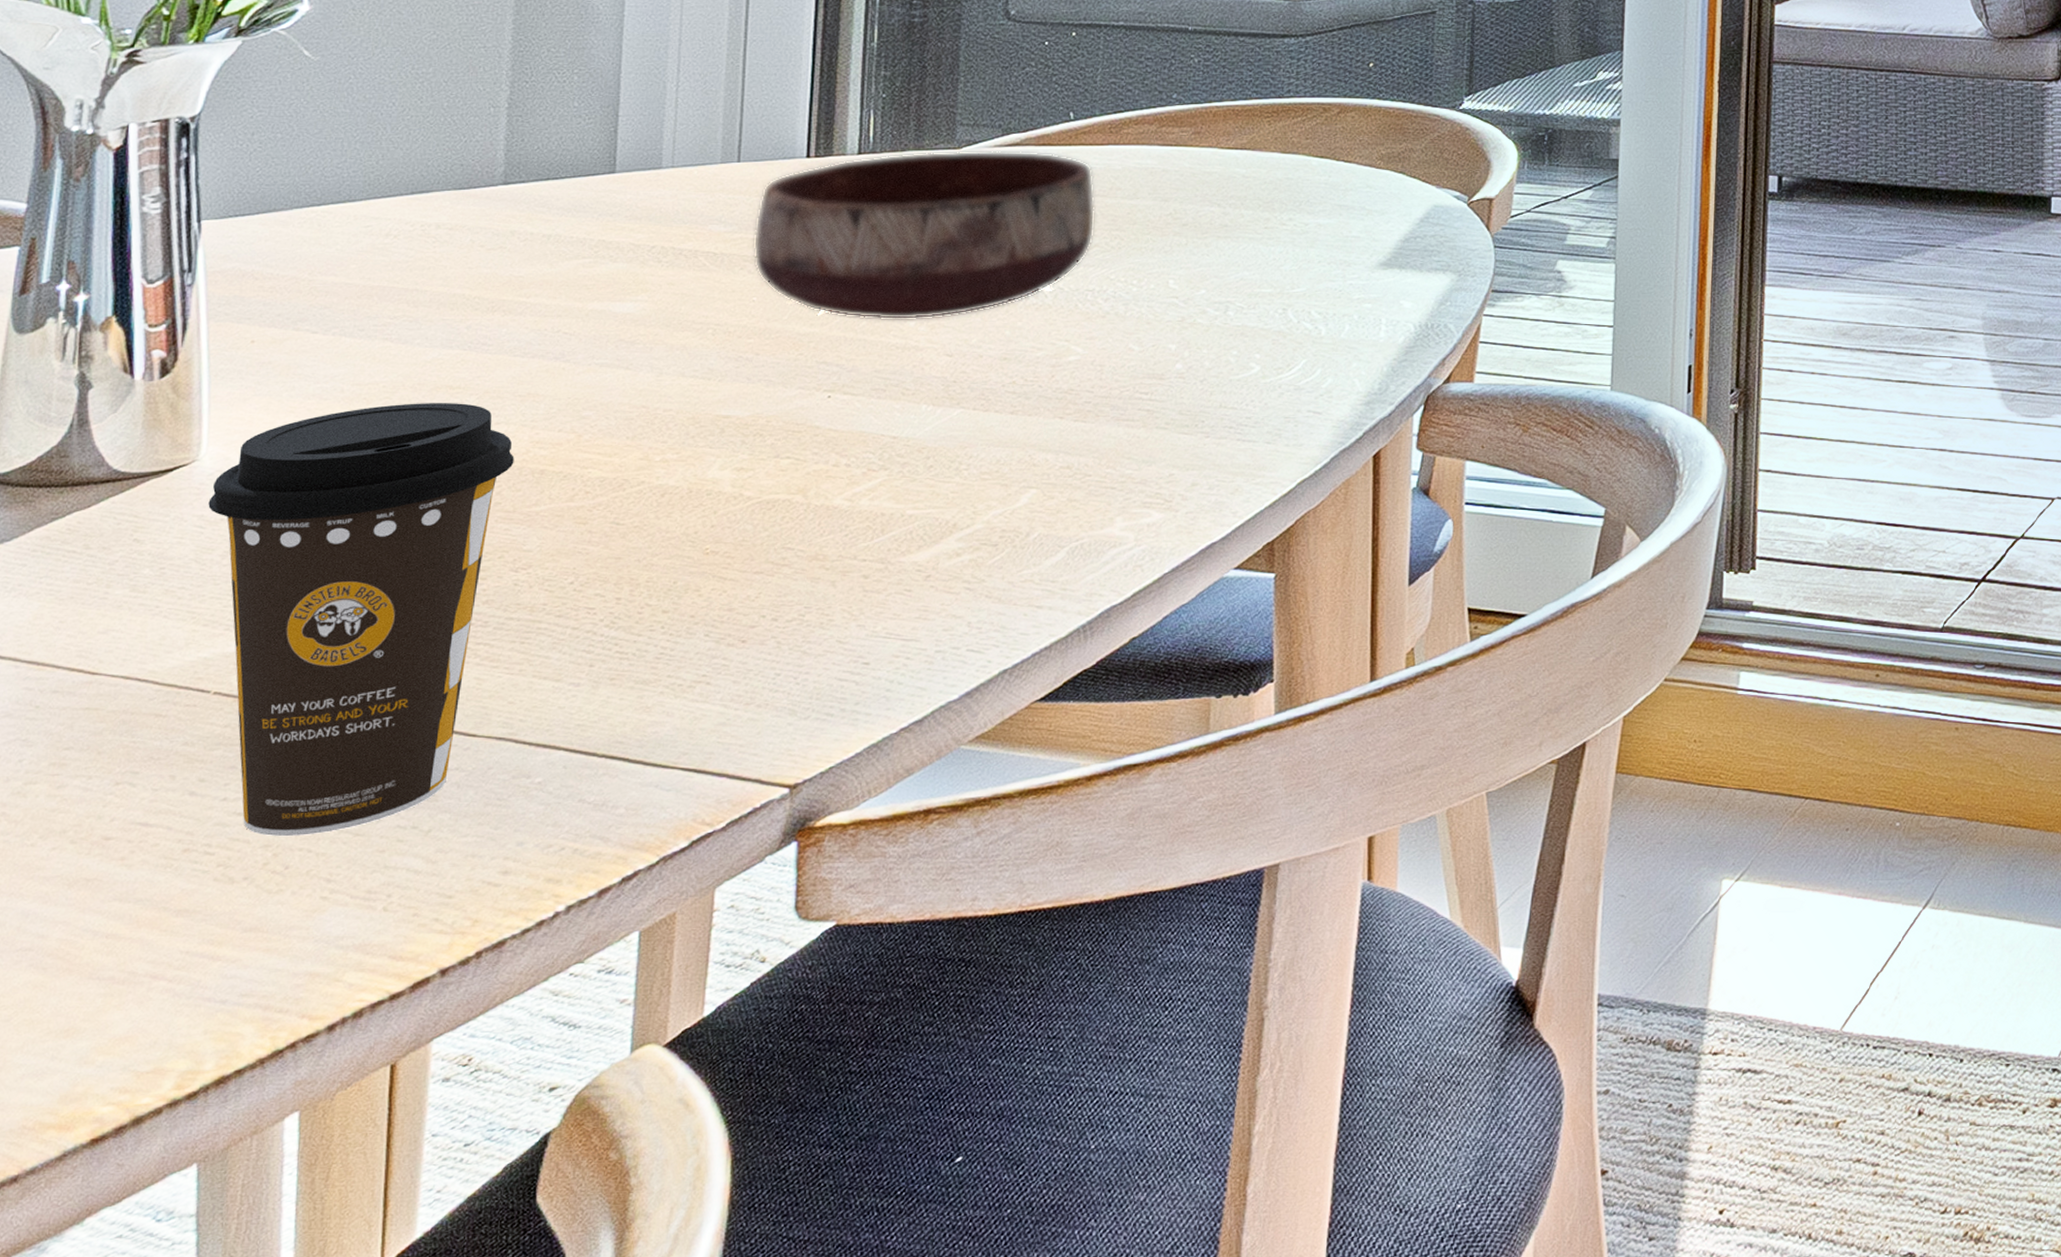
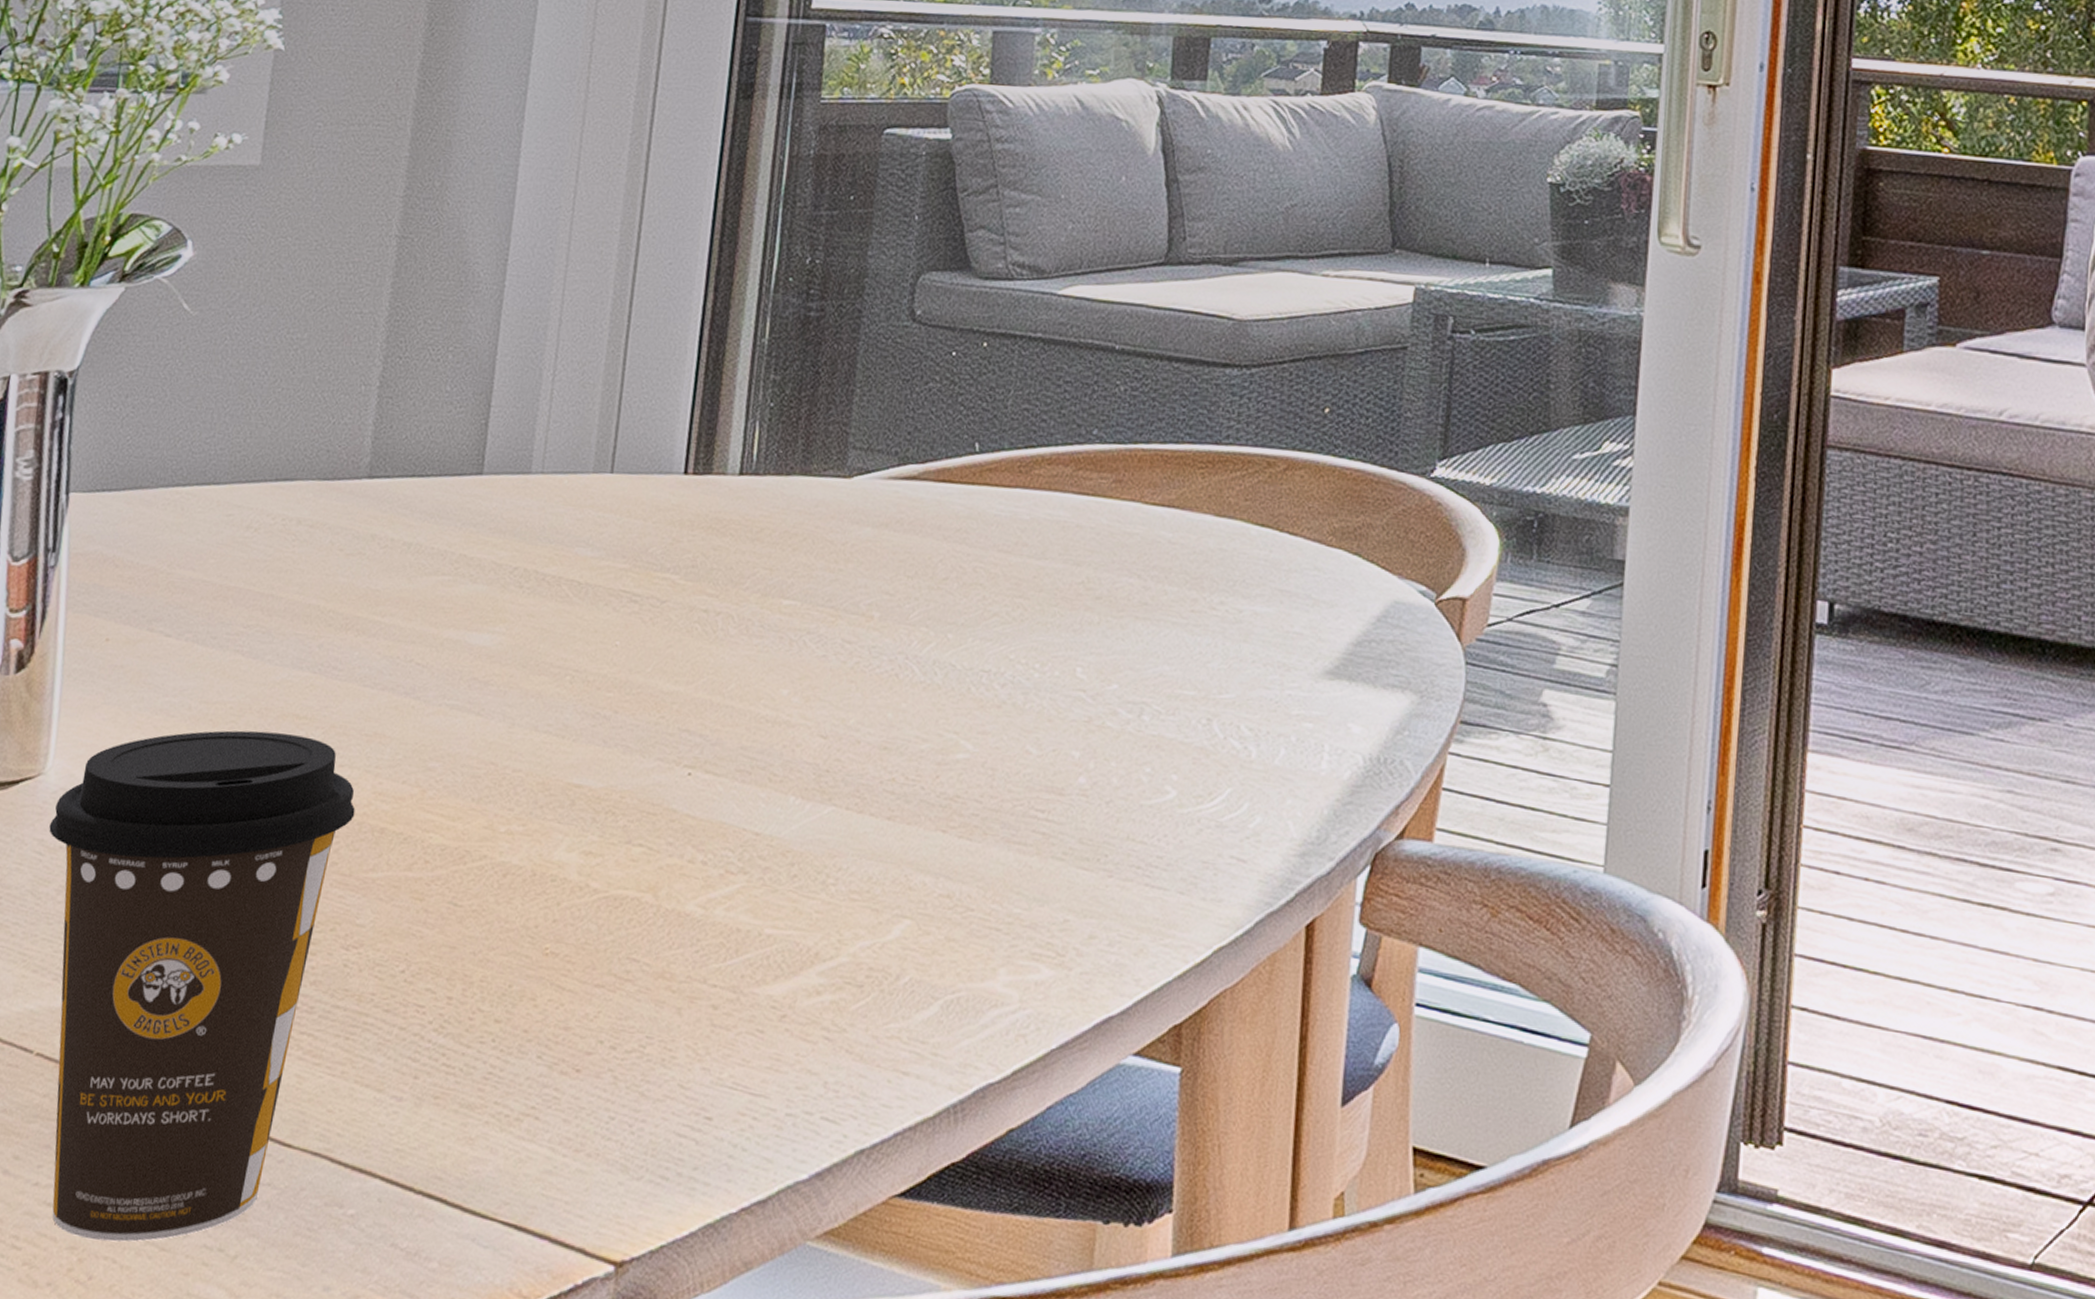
bowl: present [753,151,1096,320] -> none [620,478,998,689]

